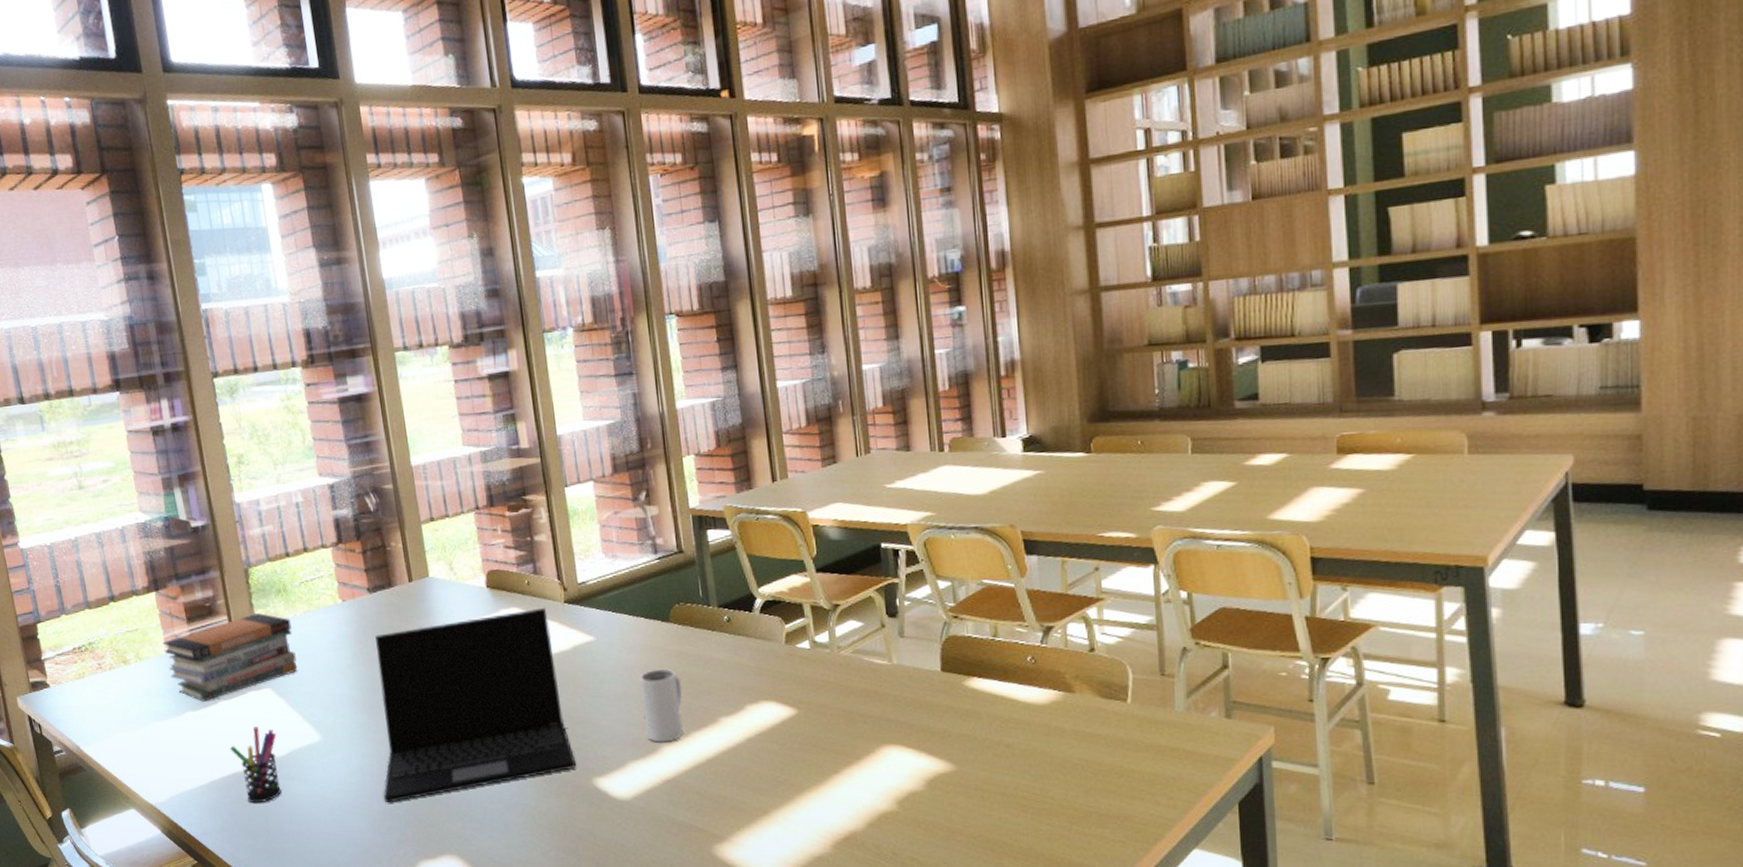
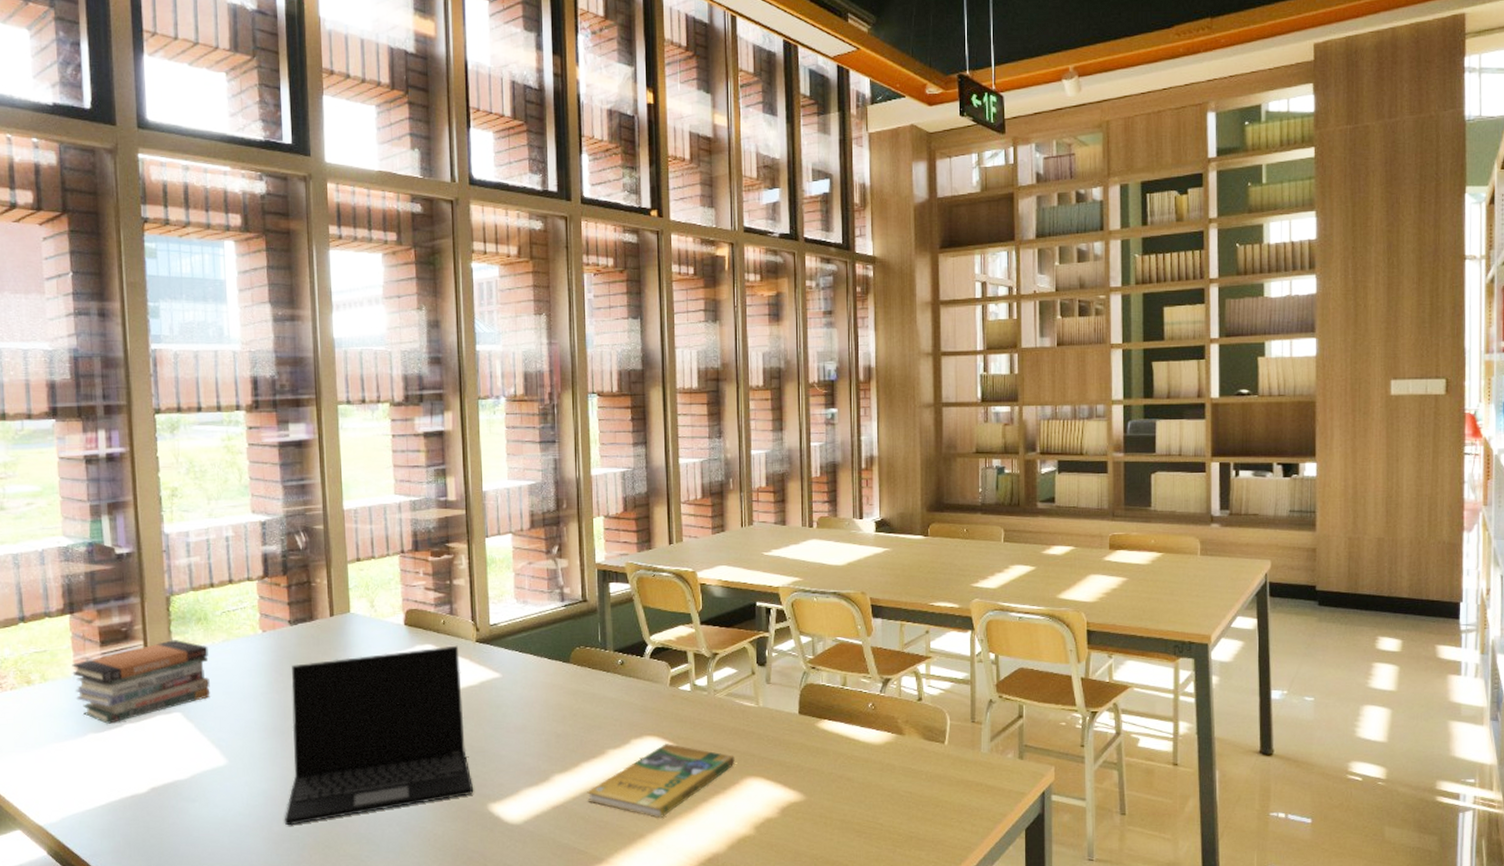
pen holder: present [230,727,281,803] -> none [132,750,181,825]
mug: present [639,668,684,743] -> none [539,704,576,772]
booklet: none [700,709,868,793] -> present [587,744,735,819]

